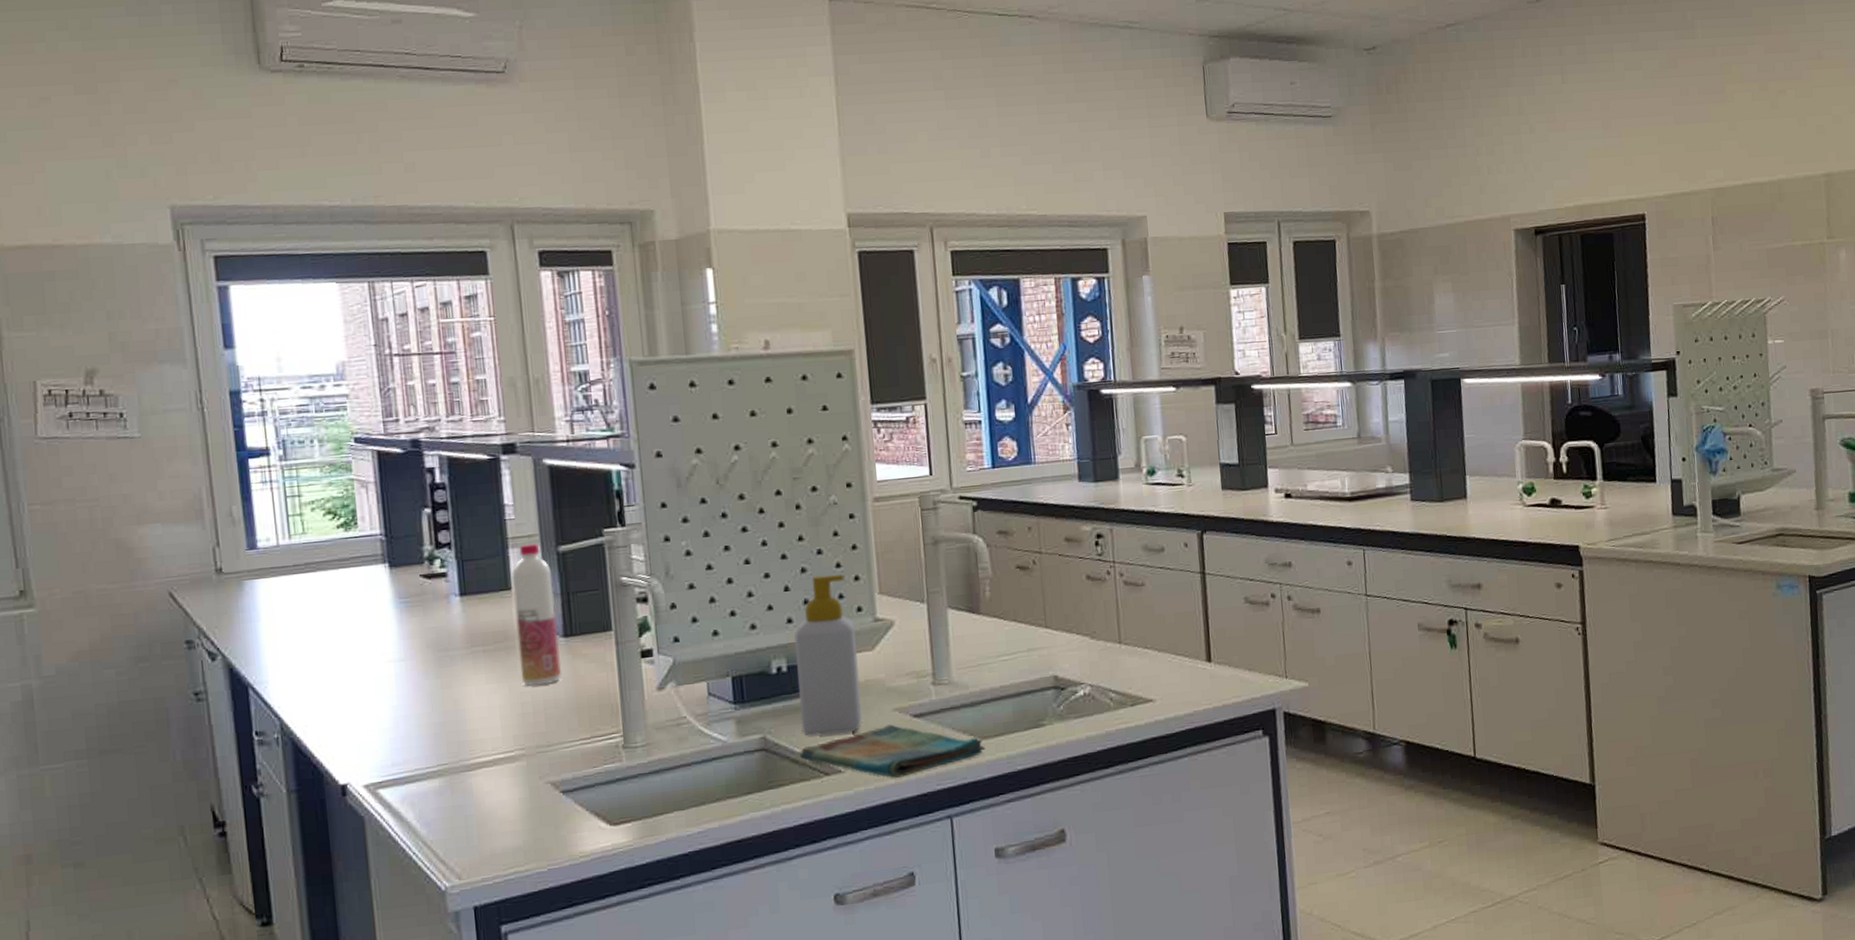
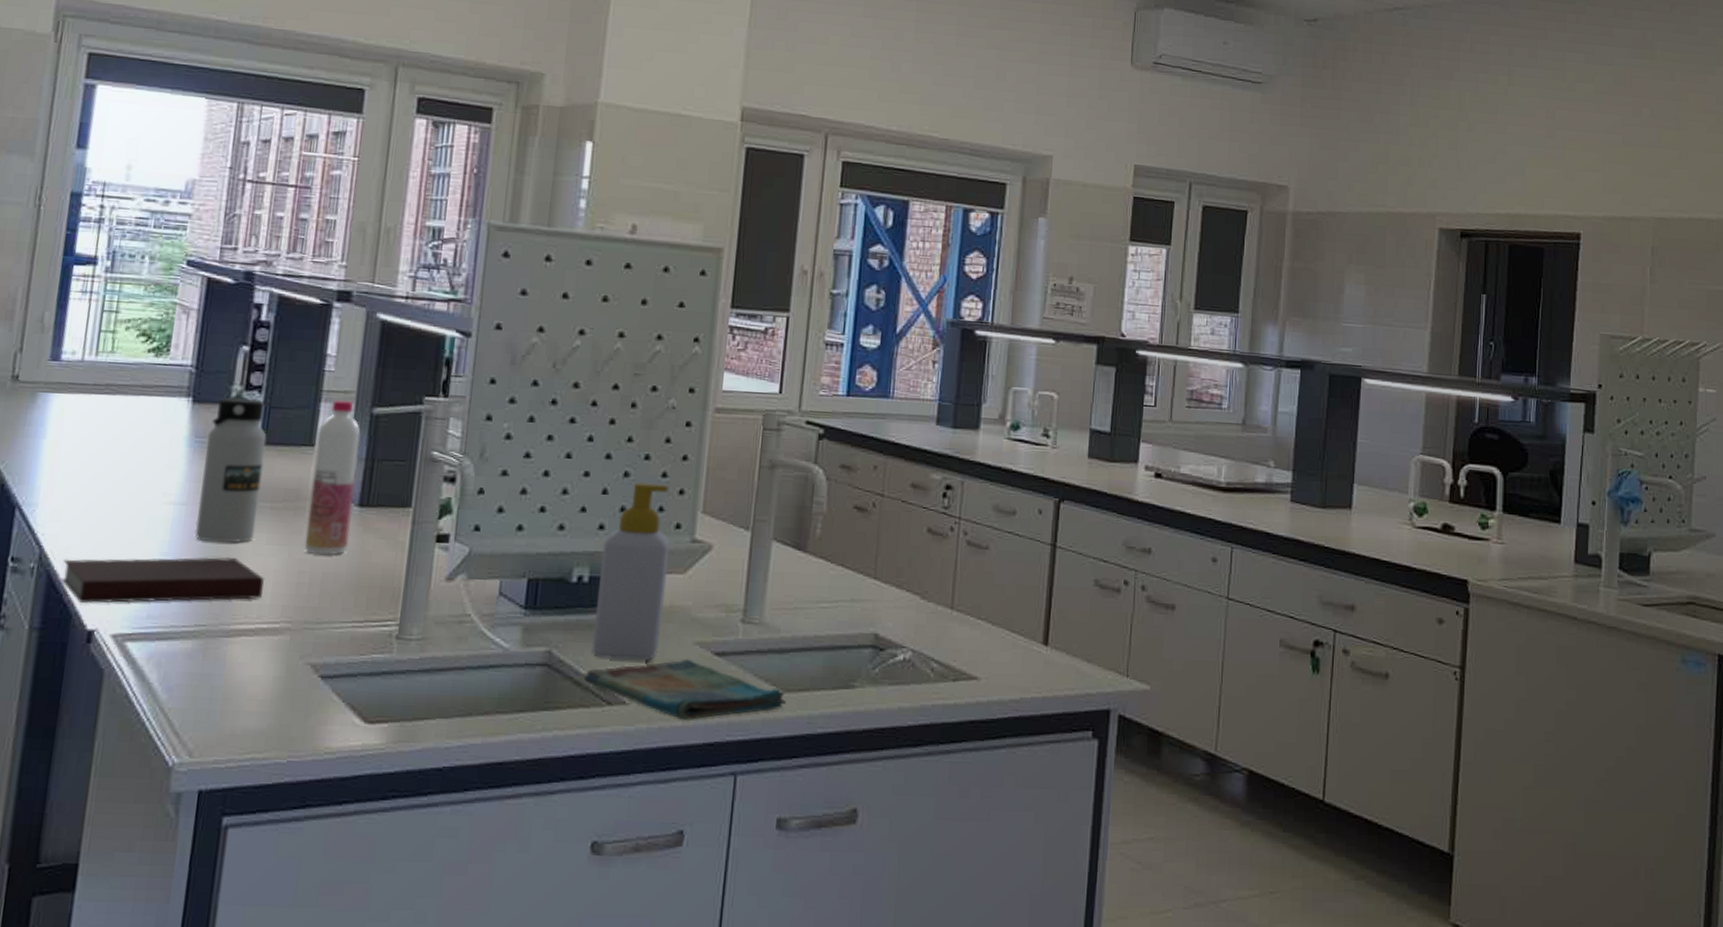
notebook: none [303,701,493,762] -> present [60,557,264,603]
water bottle: none [411,556,474,690] -> present [194,398,267,543]

